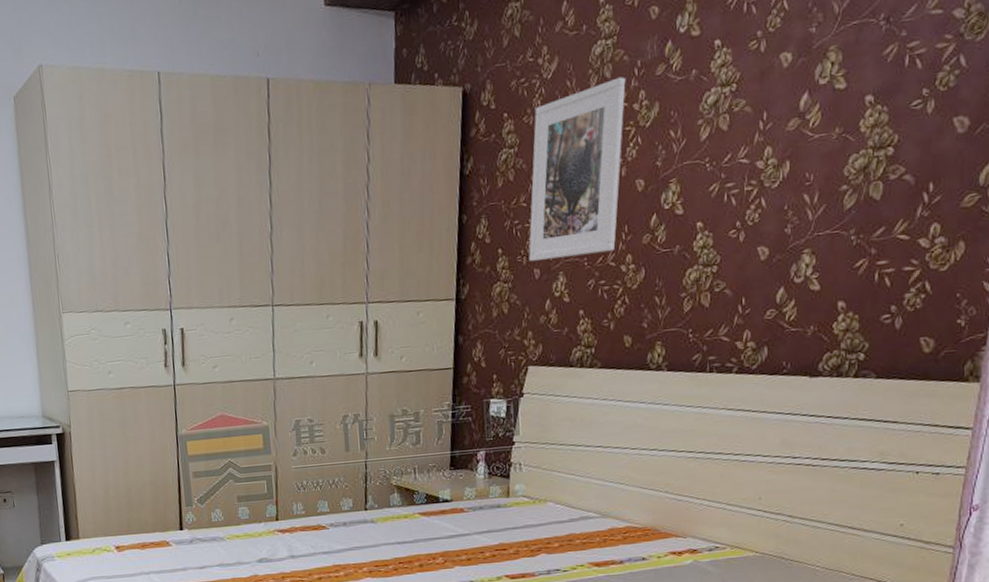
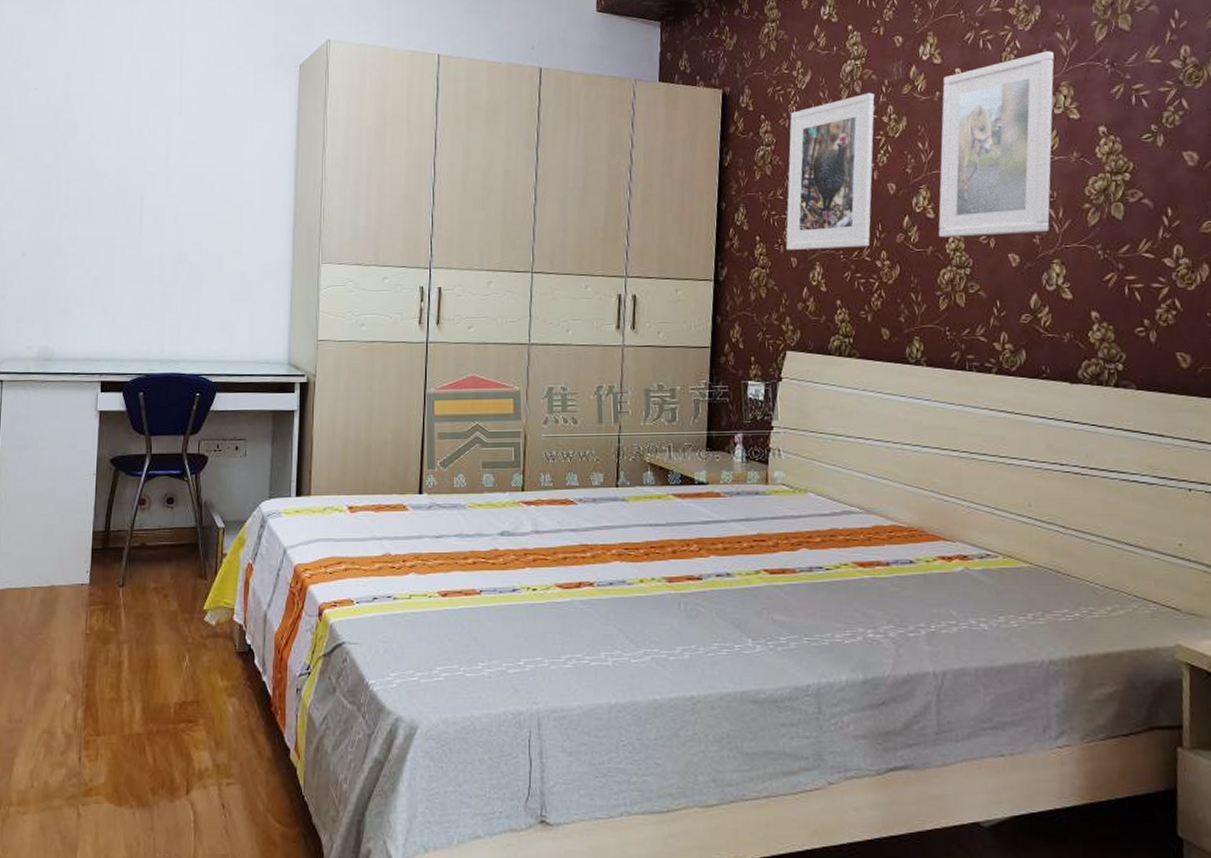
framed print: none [686,9,824,235] -> present [938,51,1054,238]

